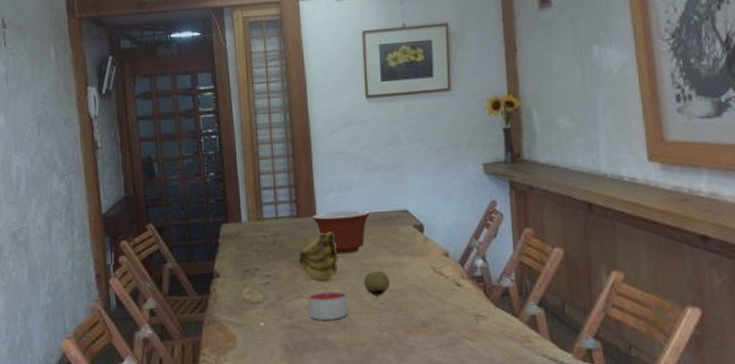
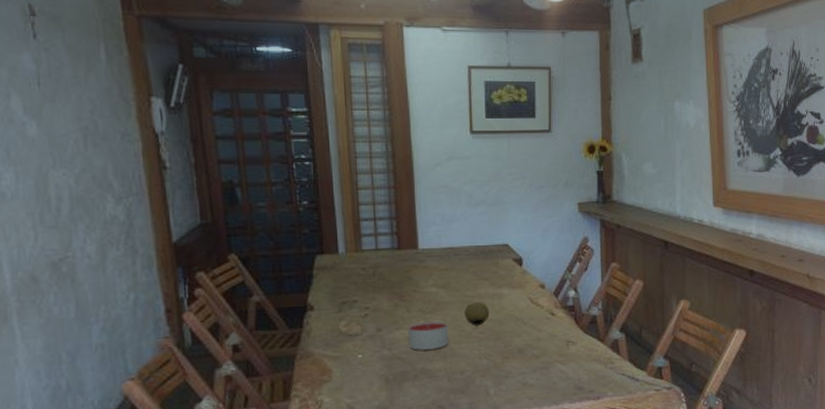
banana: present [298,232,338,281] -> none [399,264,440,312]
mixing bowl: present [311,210,370,254] -> none [413,243,472,286]

